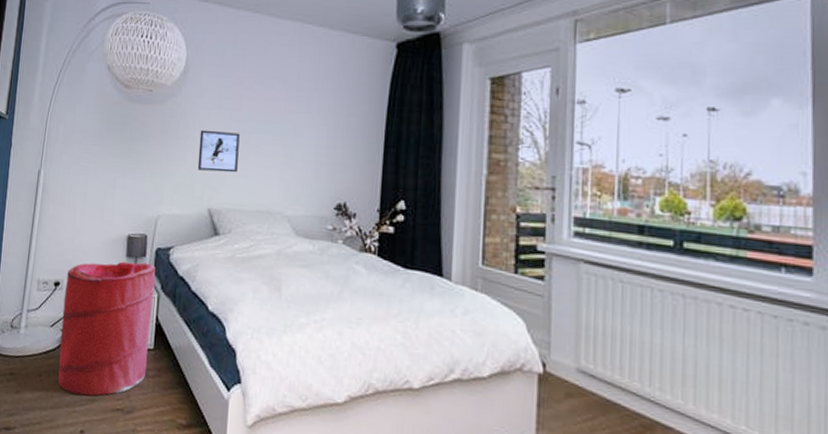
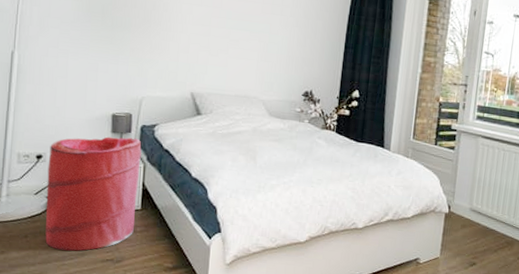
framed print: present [197,129,240,173] -> none [180,23,221,63]

